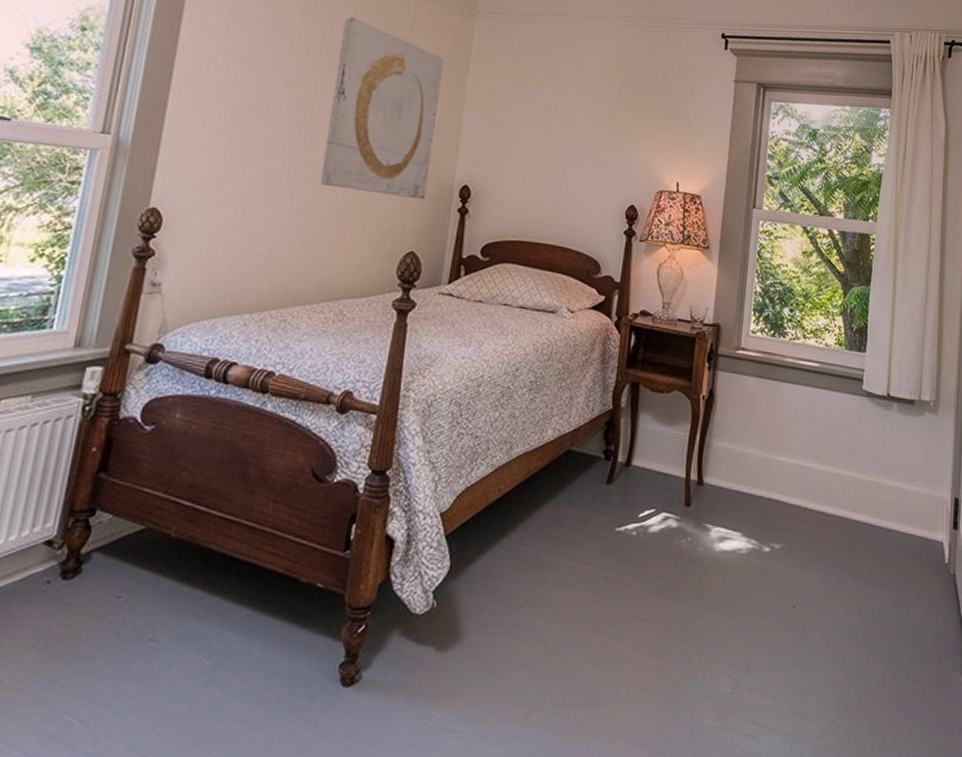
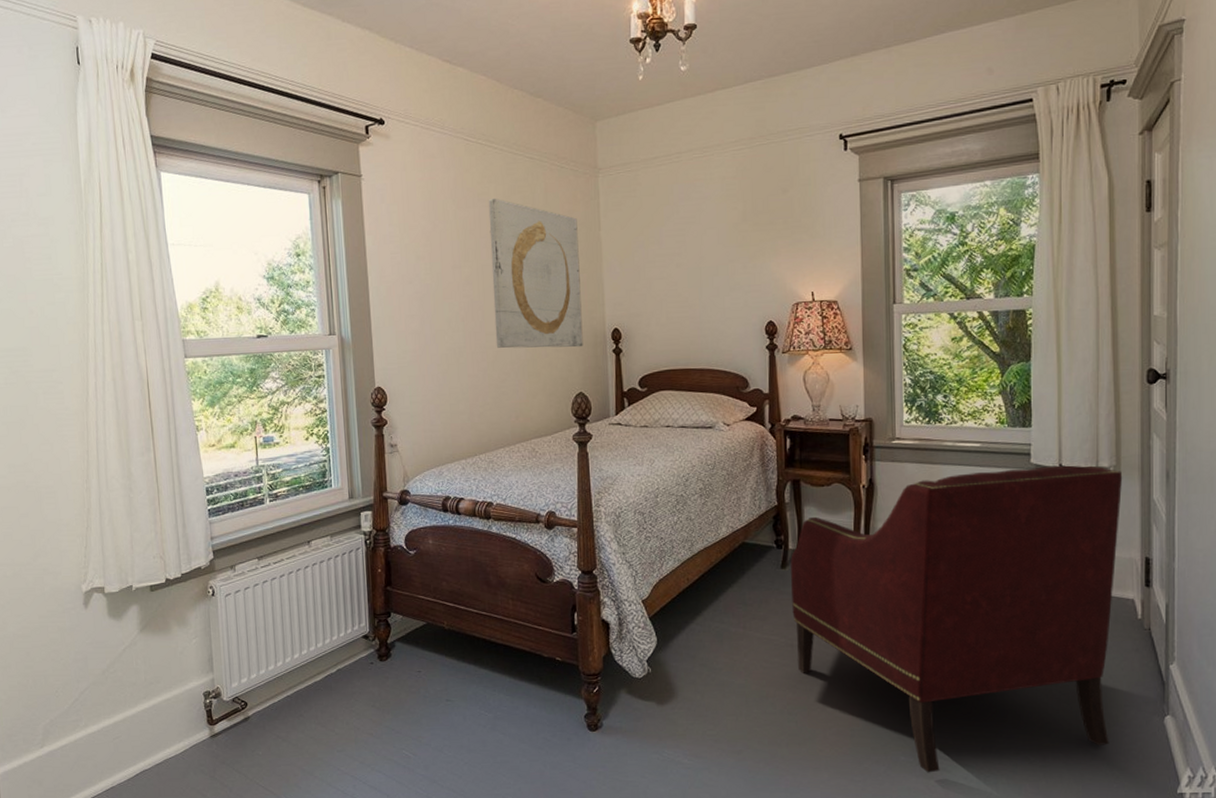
armchair: none [609,393,941,741] -> present [790,465,1123,773]

